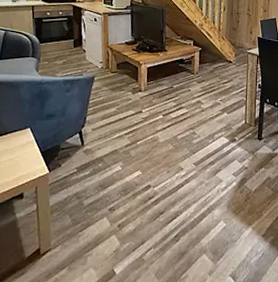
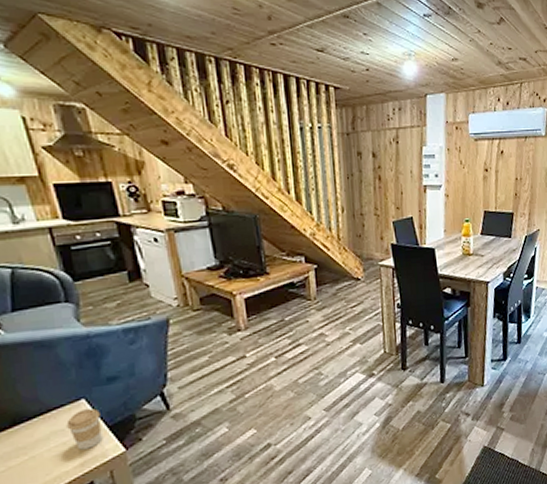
coffee cup: none [15,136,38,167] -> present [66,408,103,450]

